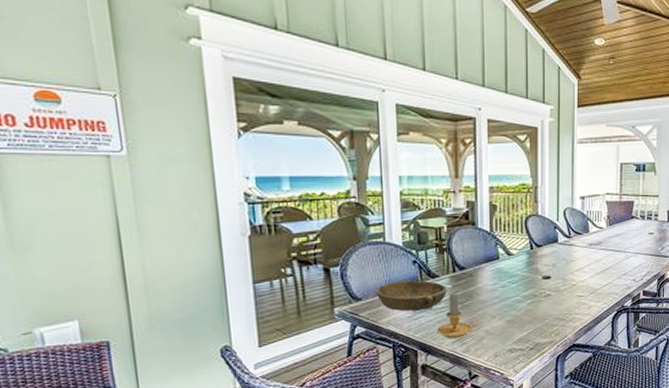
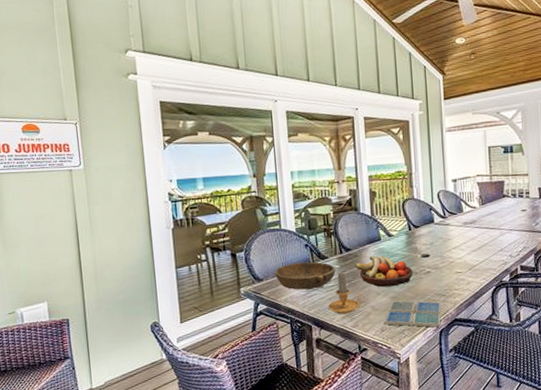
fruit bowl: none [469,275,532,310] -> present [355,255,413,288]
drink coaster: none [499,325,560,353] -> present [385,300,442,327]

